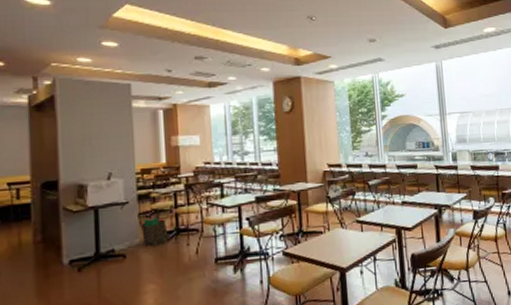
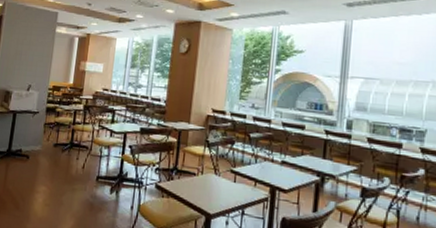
trash can: present [140,218,168,247] -> none [43,129,64,155]

